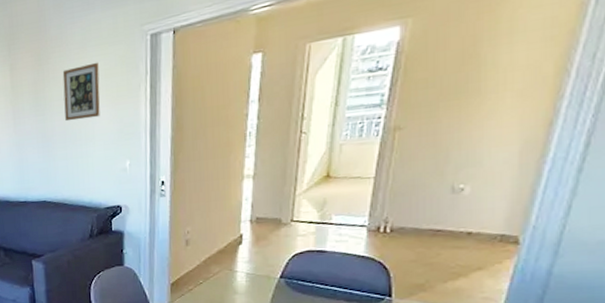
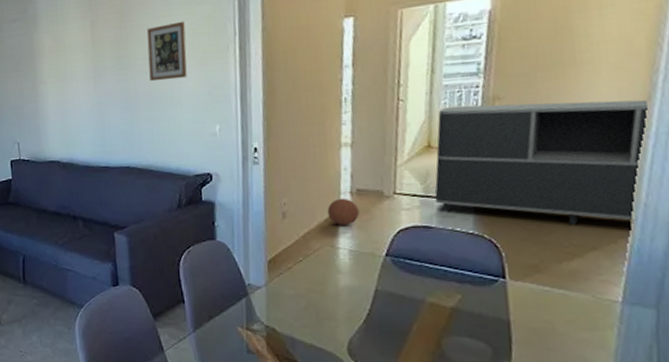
ball: none [227,226,257,251] -> present [327,198,359,225]
sideboard: none [330,125,547,248] -> present [434,99,648,225]

